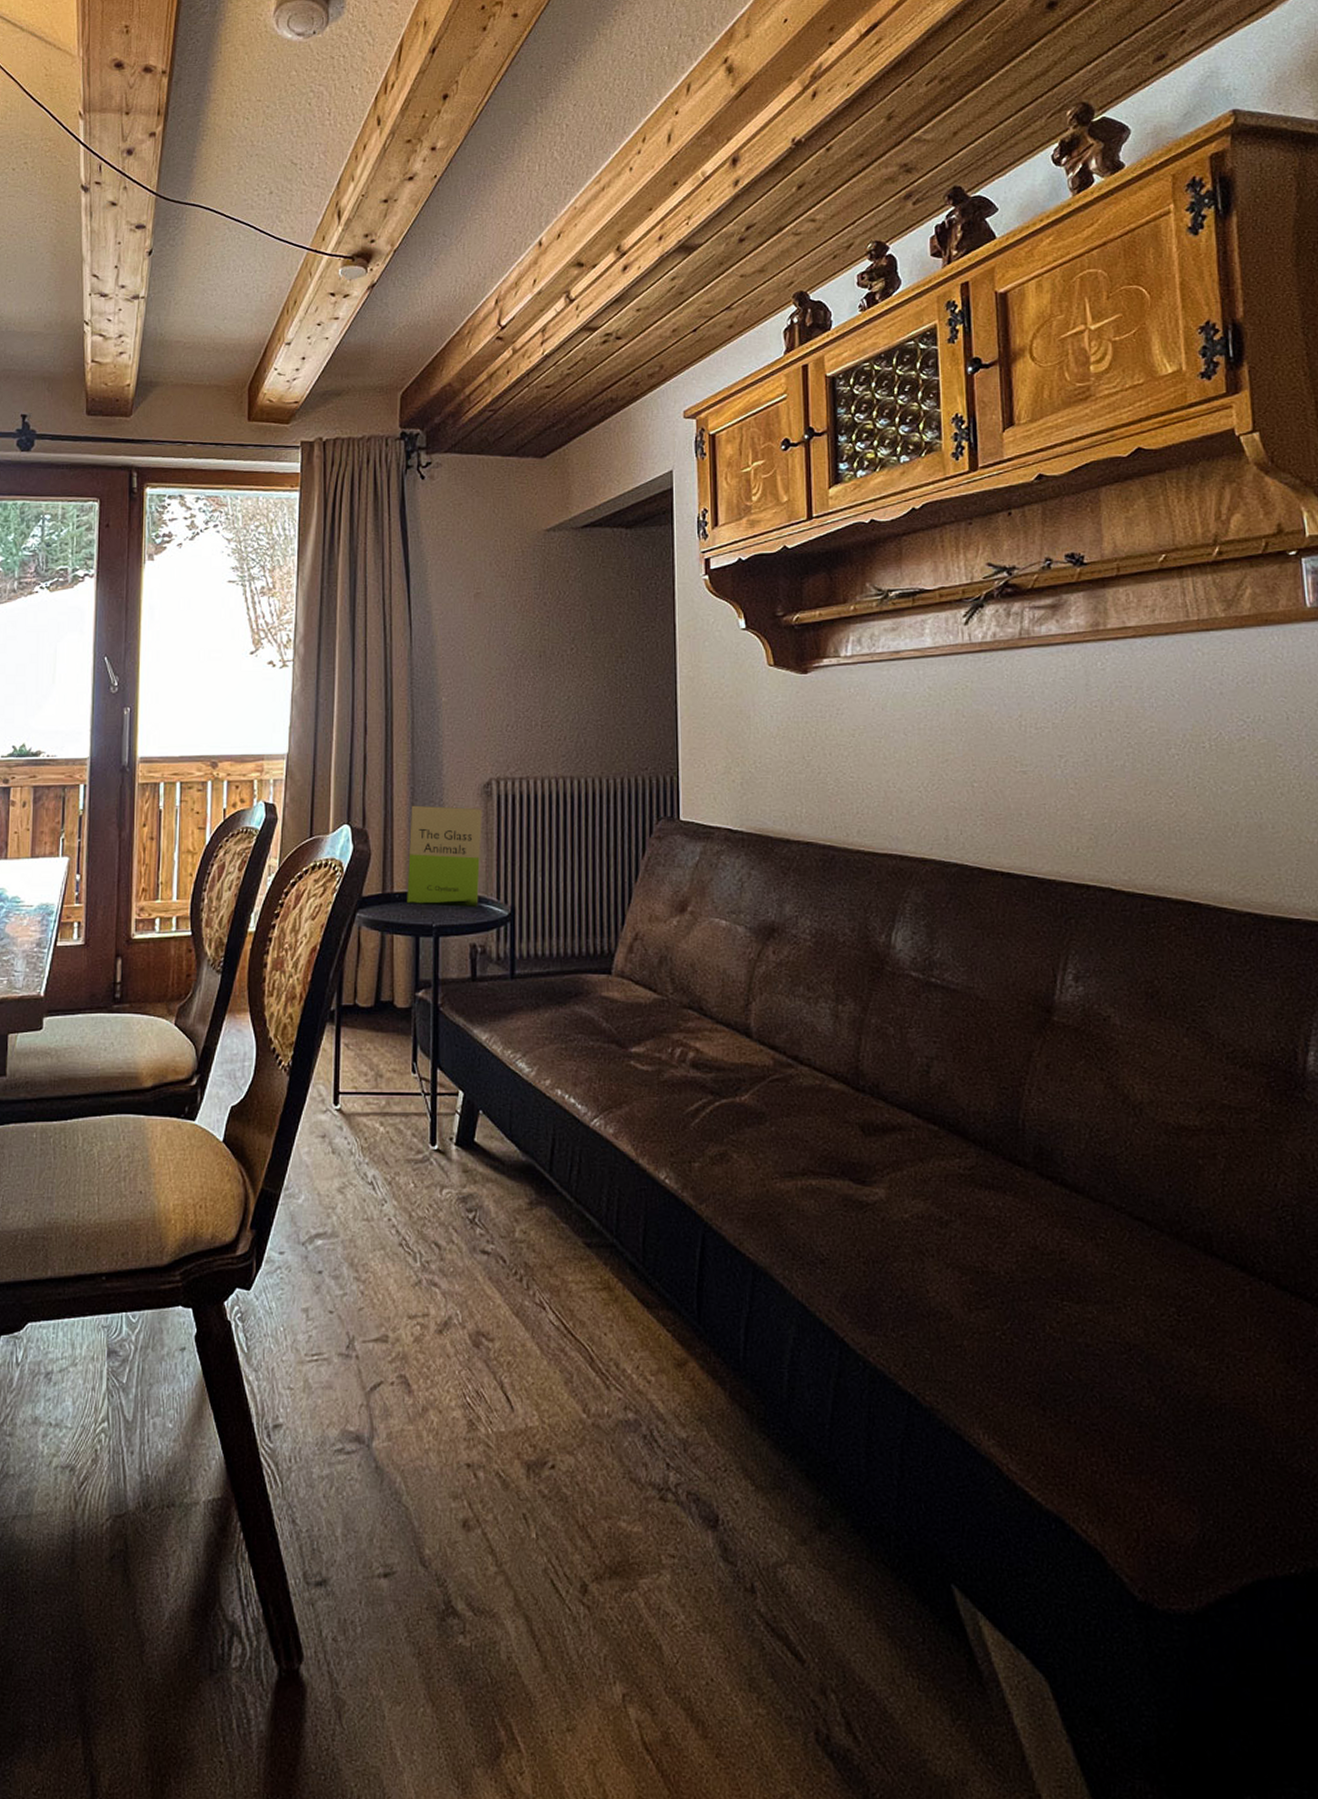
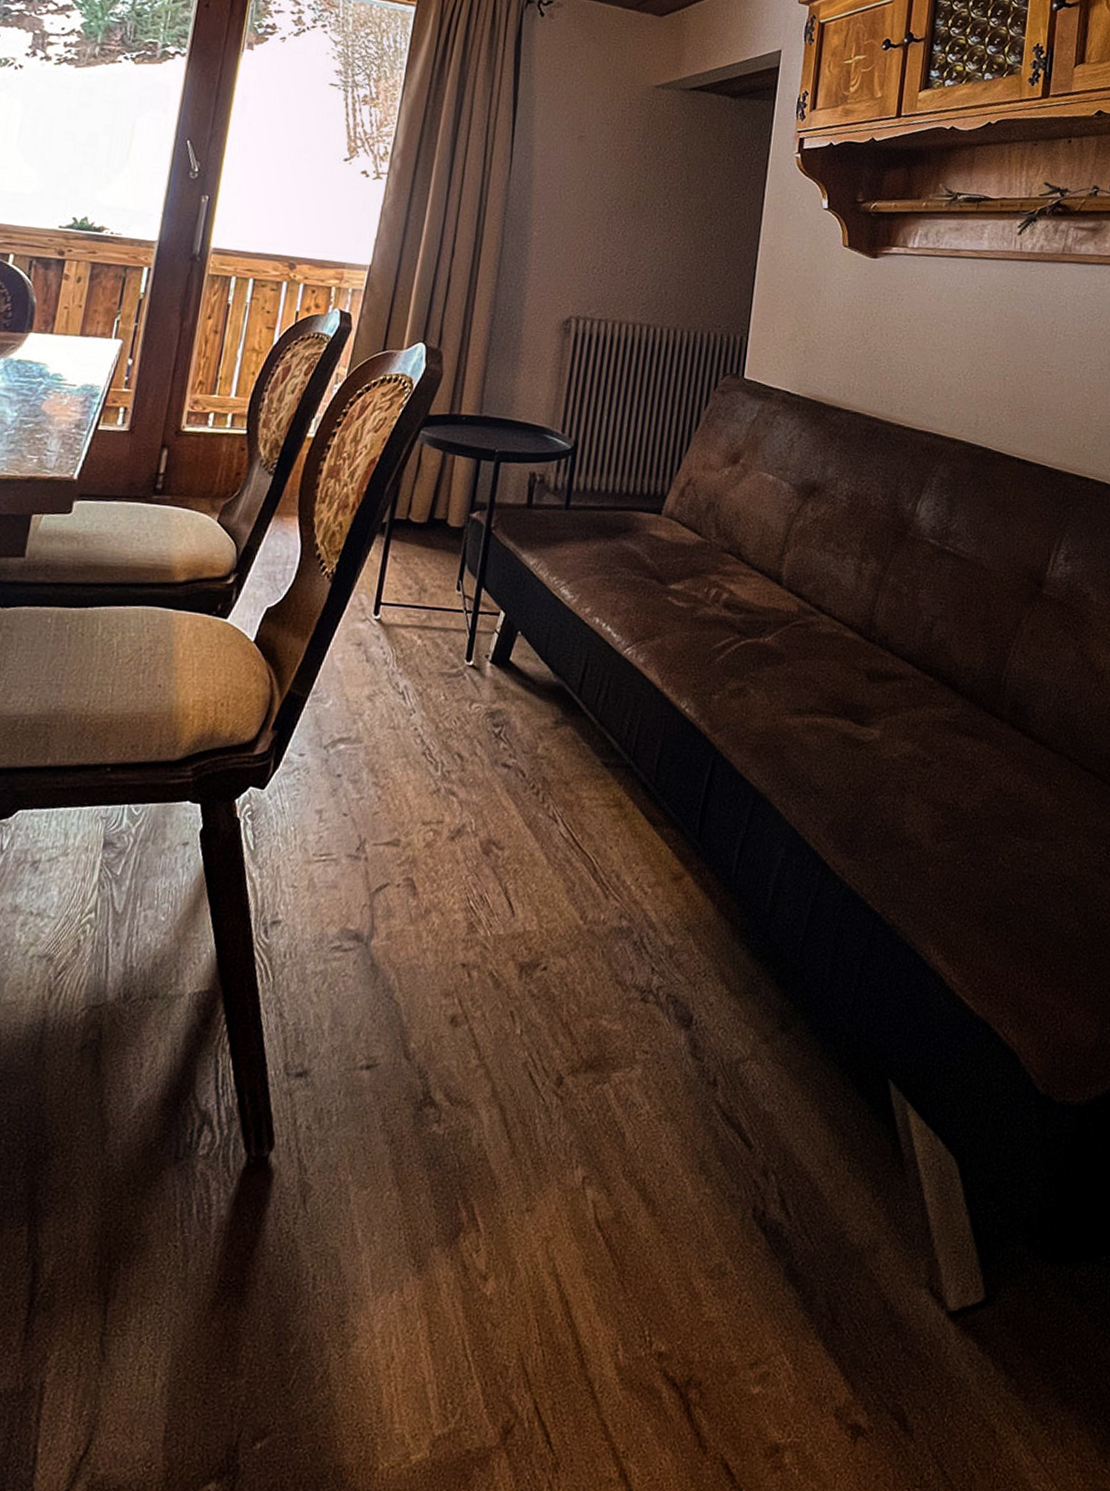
book: present [407,805,482,908] -> none [473,332,559,439]

